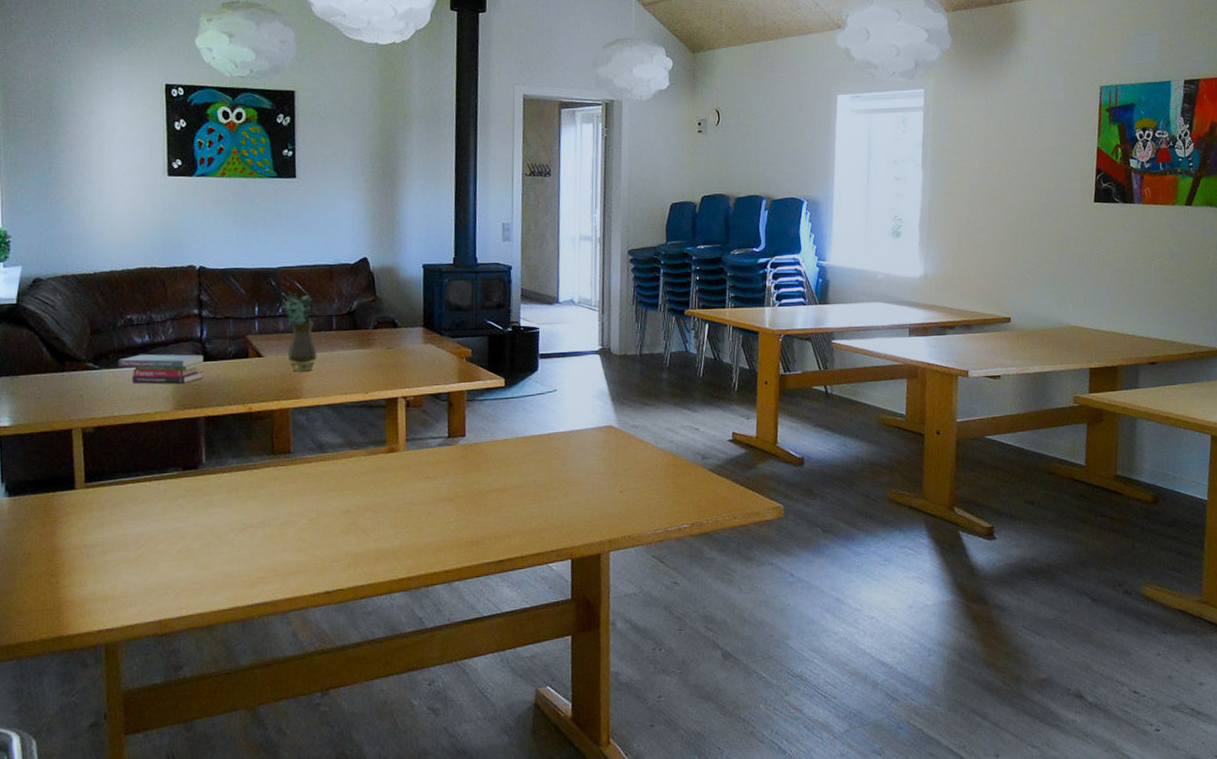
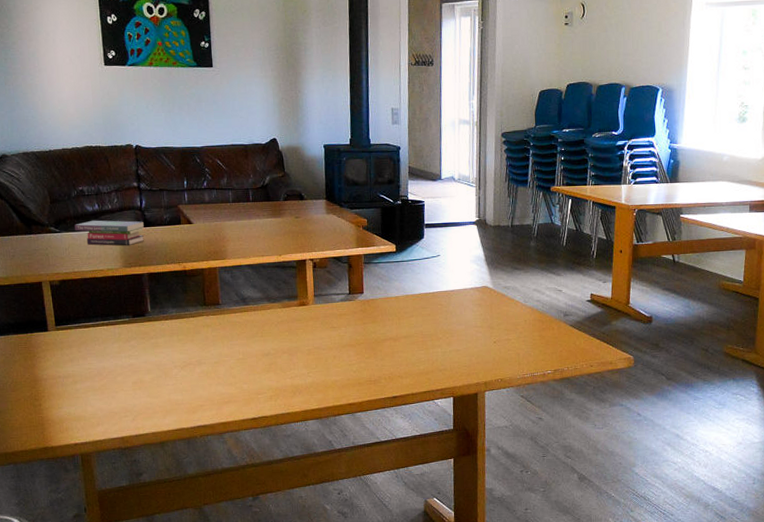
vase: present [281,290,317,372] -> none [205,166,238,237]

